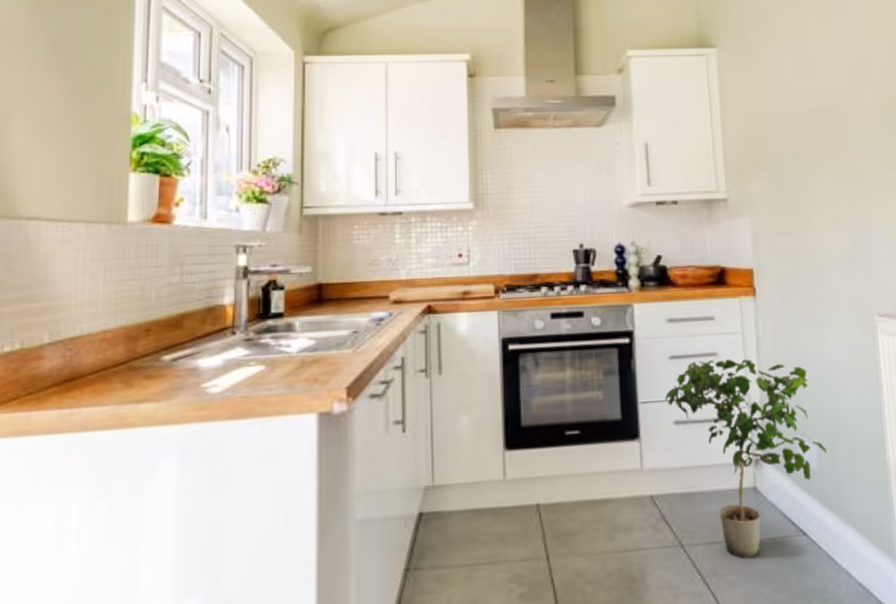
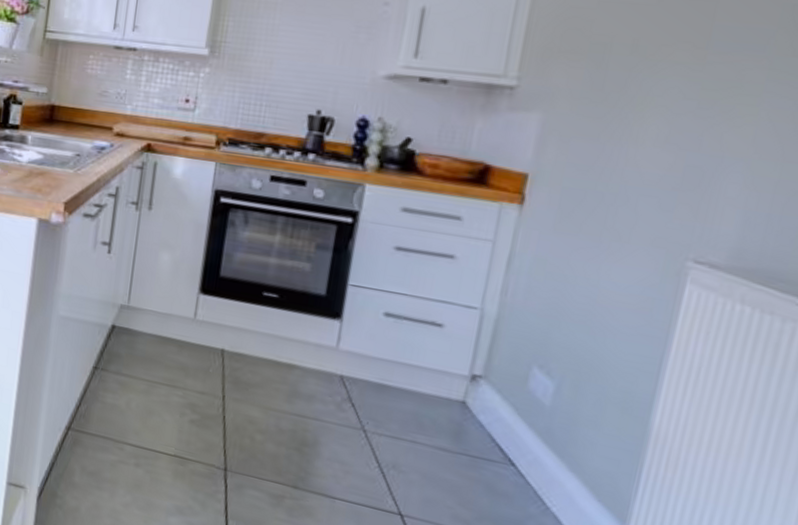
potted plant: present [664,359,827,559] -> none [379,258,569,467]

